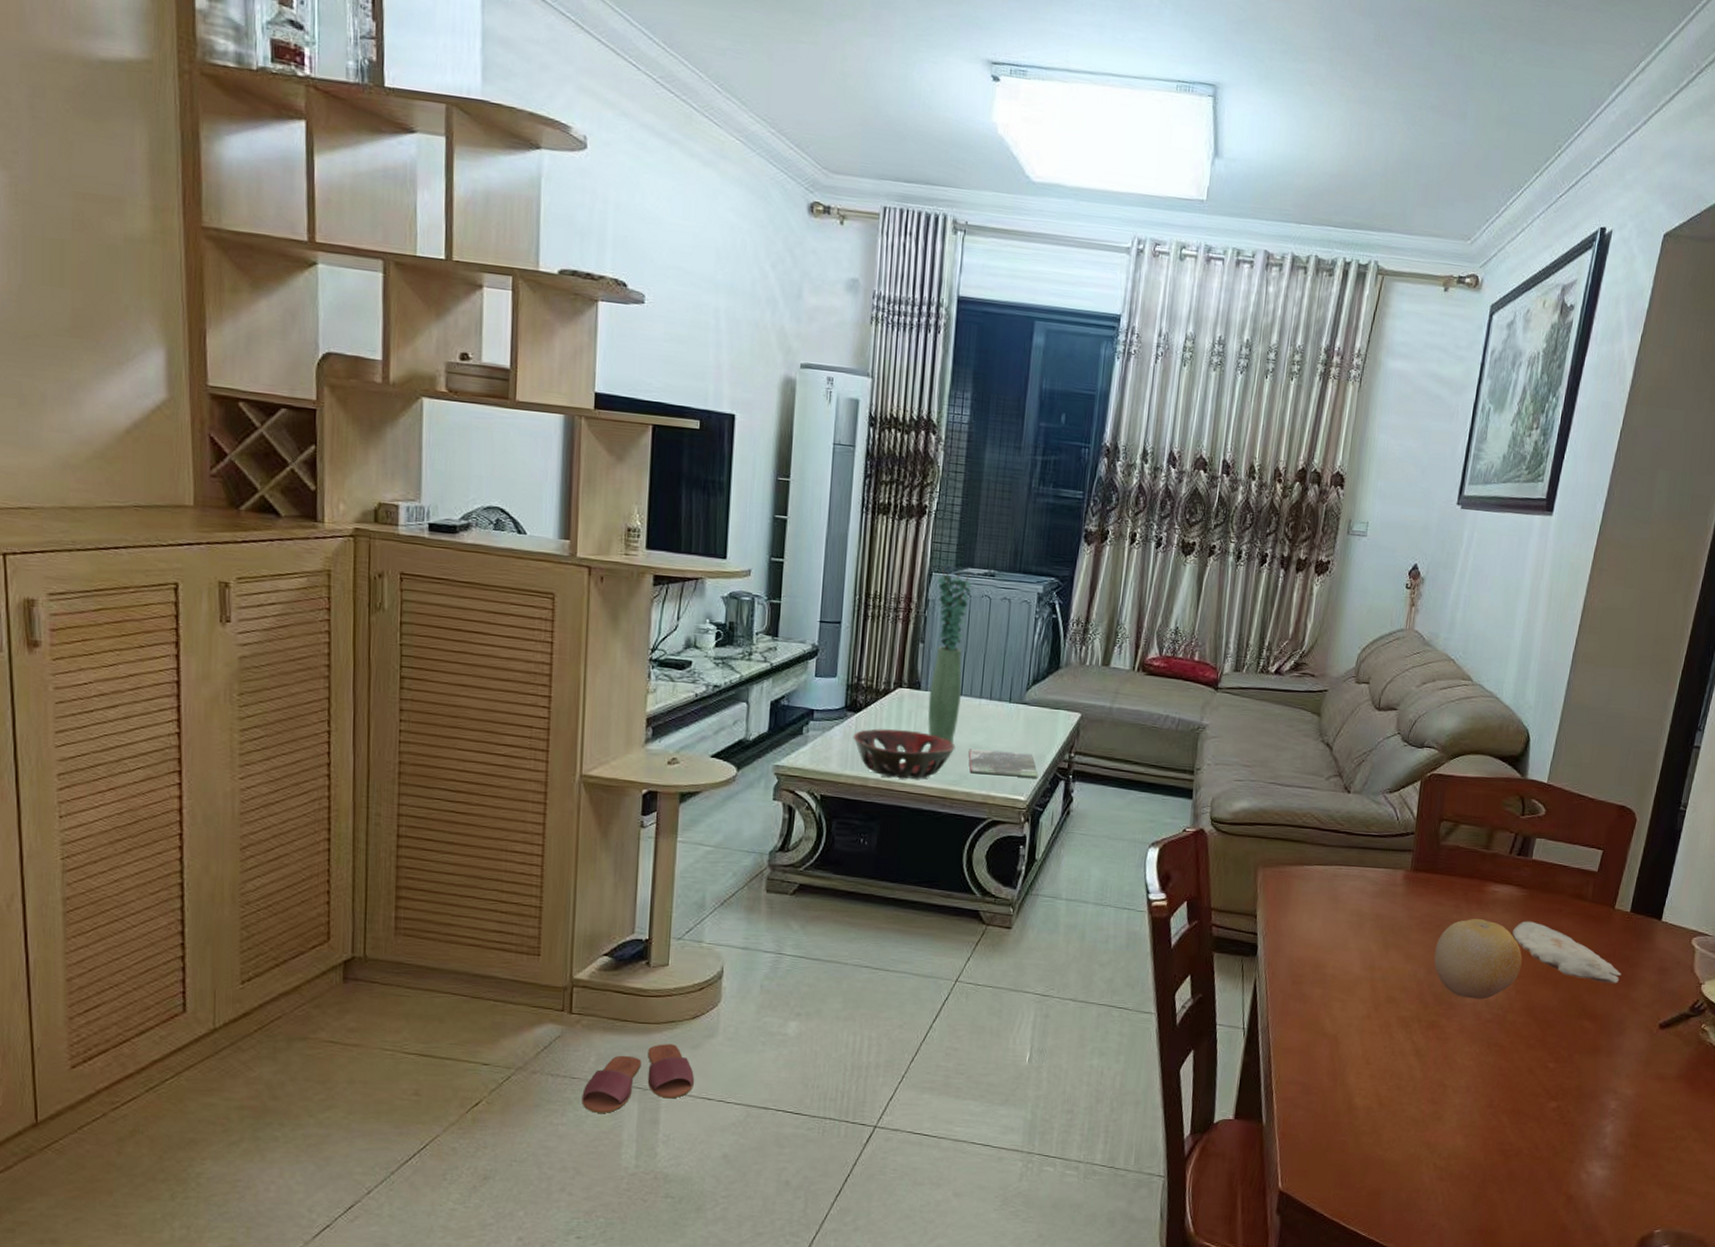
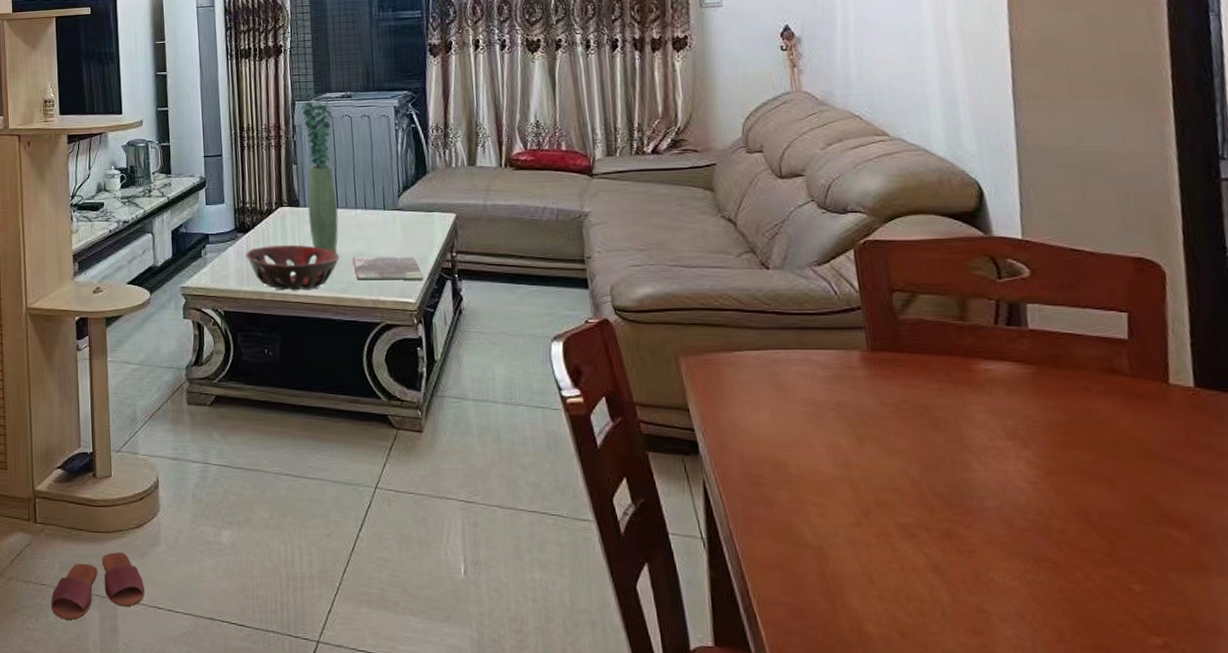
fruit: present [1434,918,1522,999] -> none [925,402,1053,502]
tissue: present [1512,921,1621,984] -> none [1026,403,1208,480]

